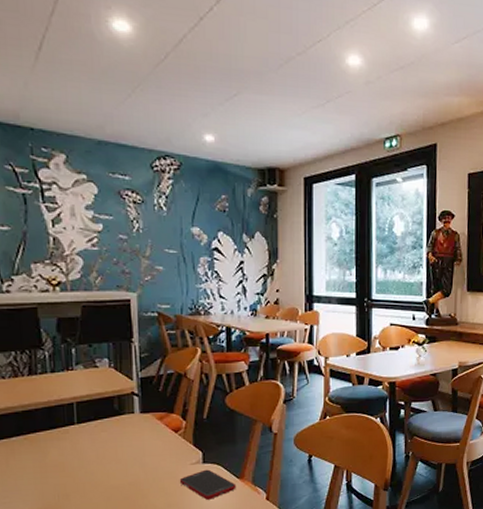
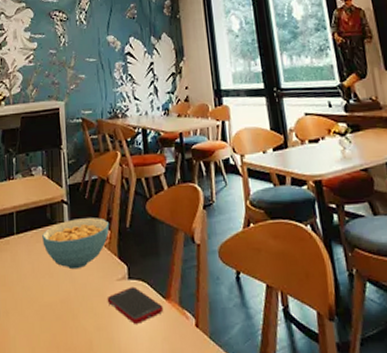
cereal bowl: none [108,409,186,456] -> present [42,217,110,270]

